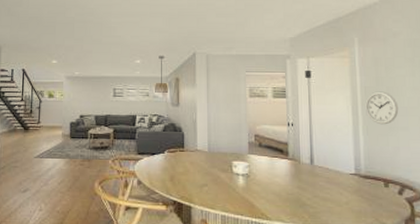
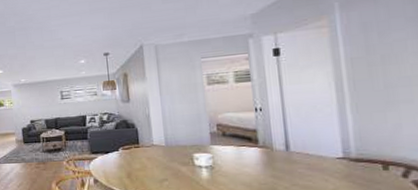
wall clock: present [365,91,399,125] -> none [352,60,399,100]

